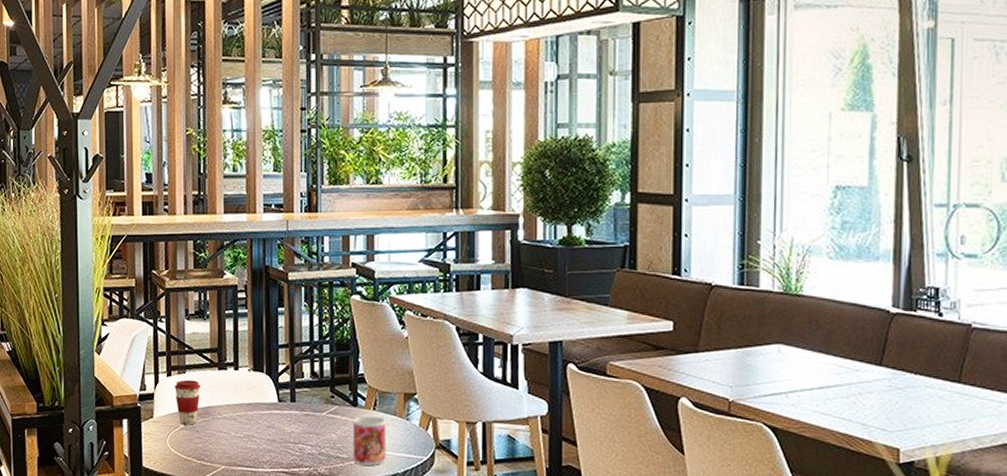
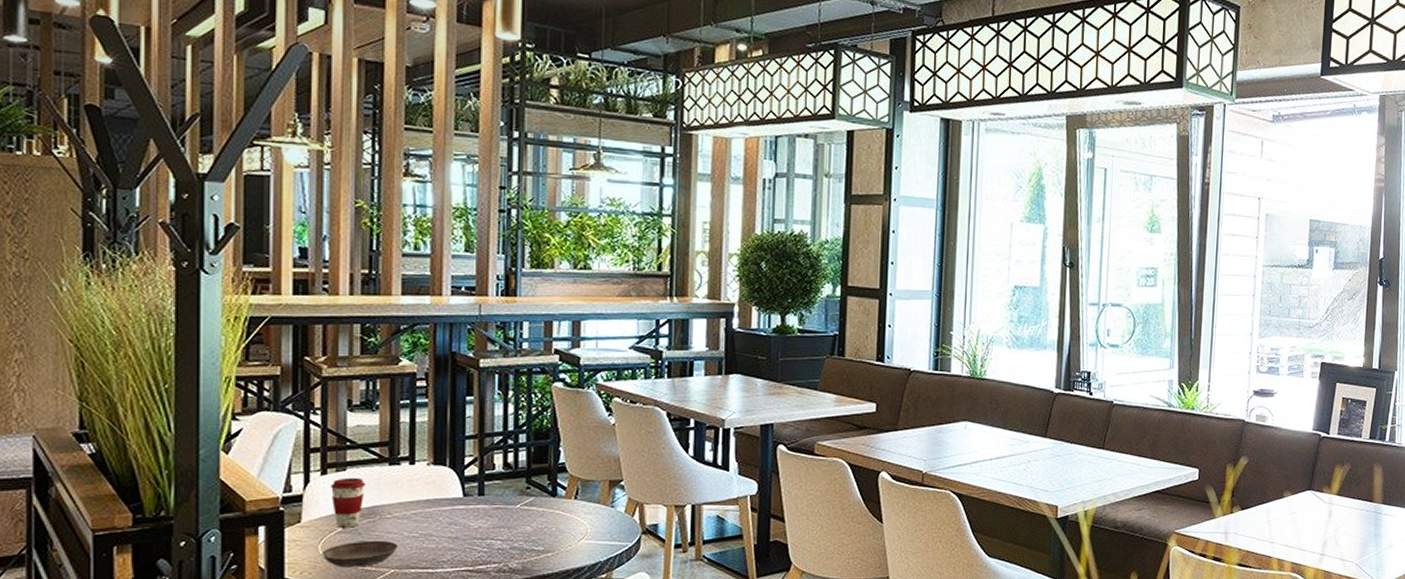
saucer: none [169,437,228,462] -> present [322,540,399,568]
mug: present [352,416,386,466] -> none [550,505,588,556]

